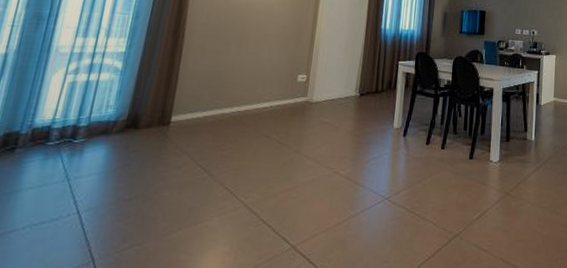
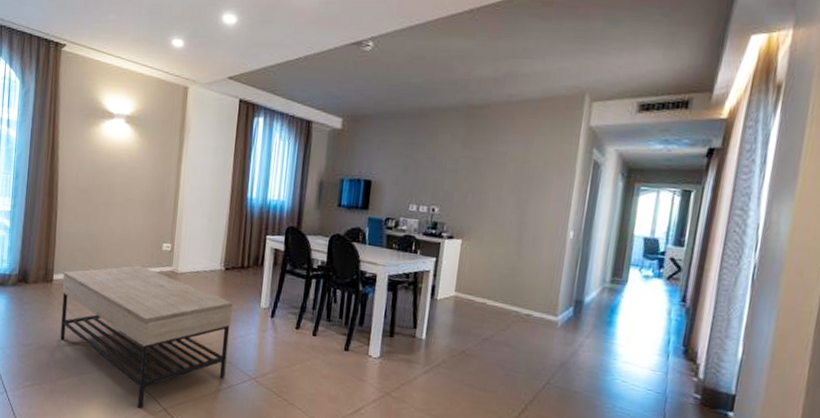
coffee table: none [173,98,367,252] -> present [60,265,233,409]

